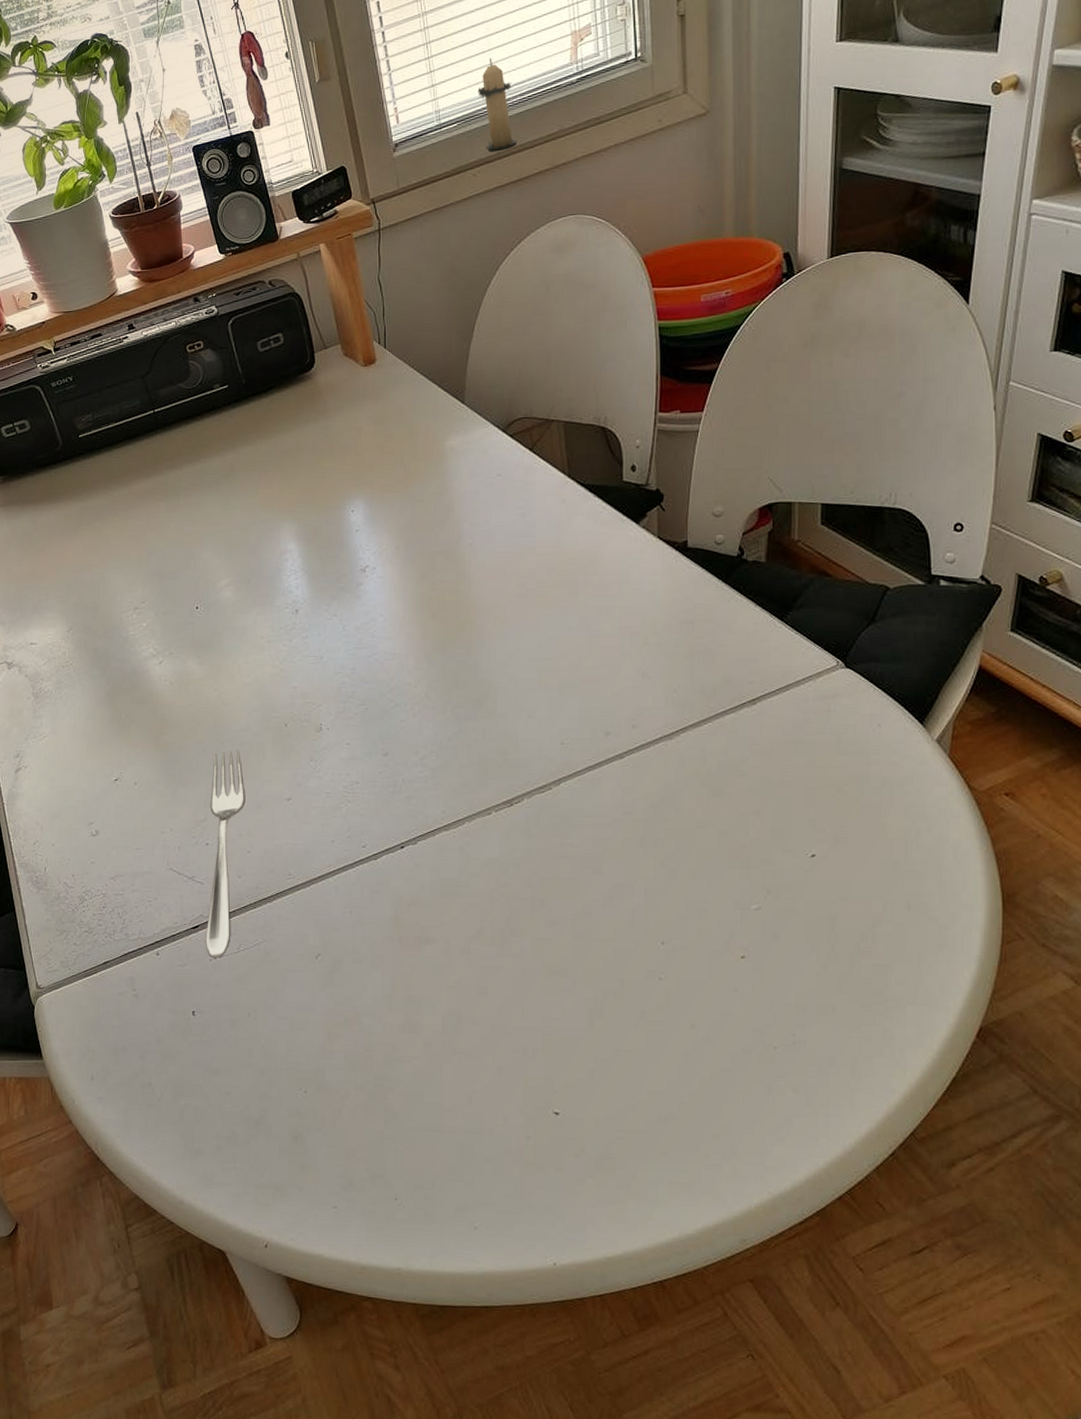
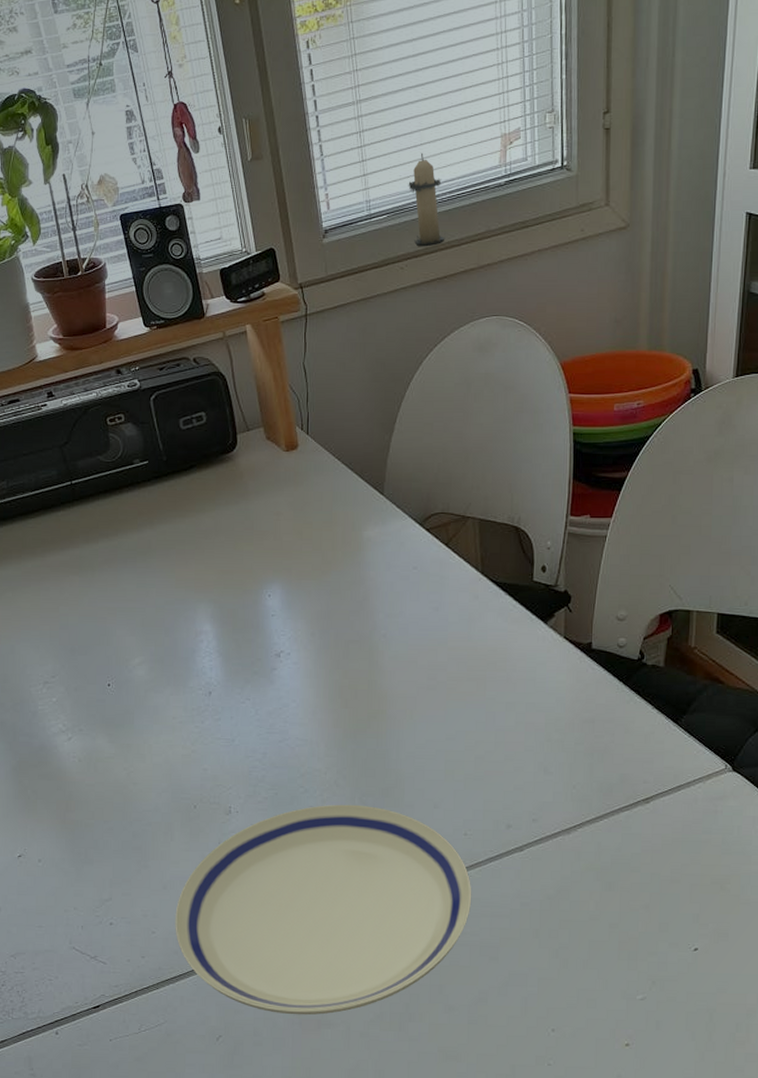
fork: present [206,750,246,958] -> none [106,830,152,1038]
plate: none [270,717,572,932] -> present [175,804,472,1015]

